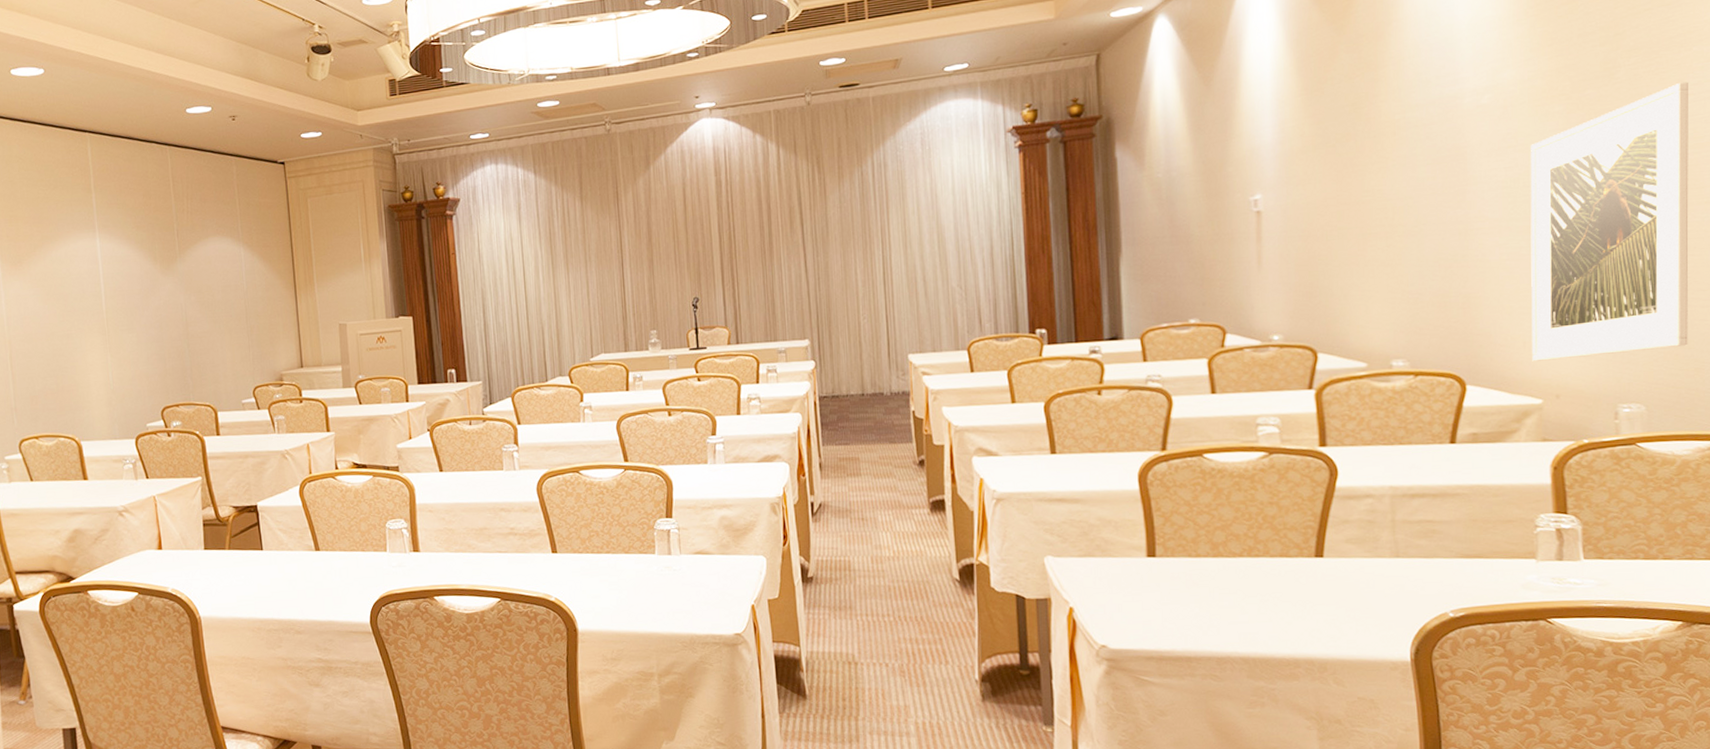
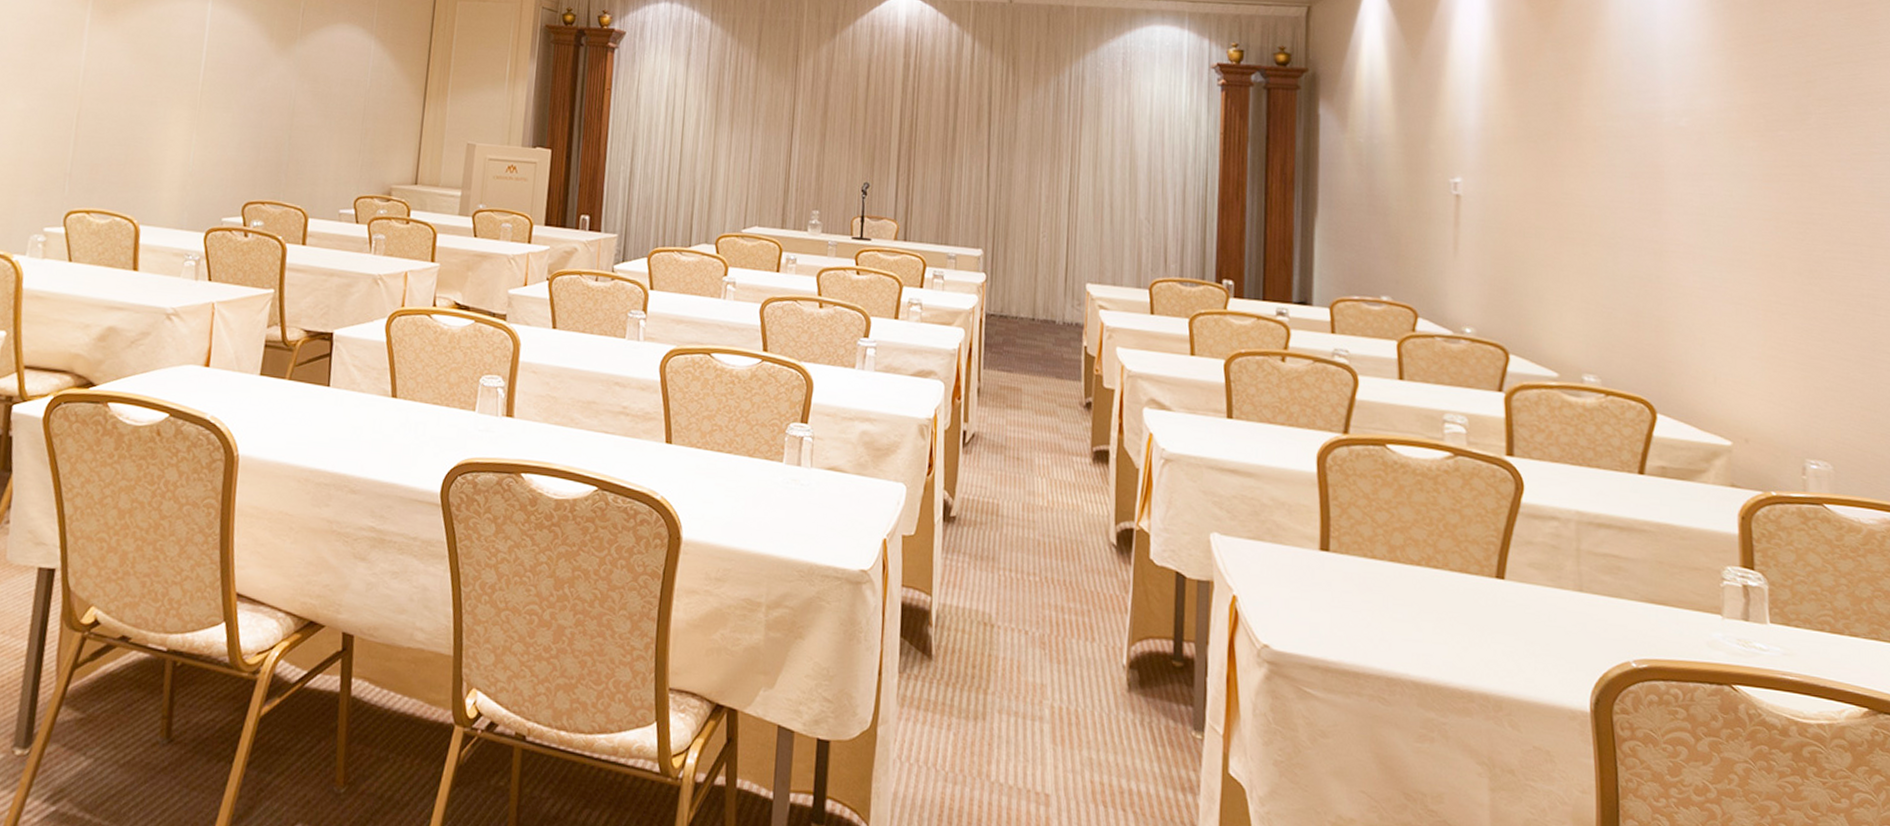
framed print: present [1530,81,1689,362] -> none [1722,139,1875,408]

